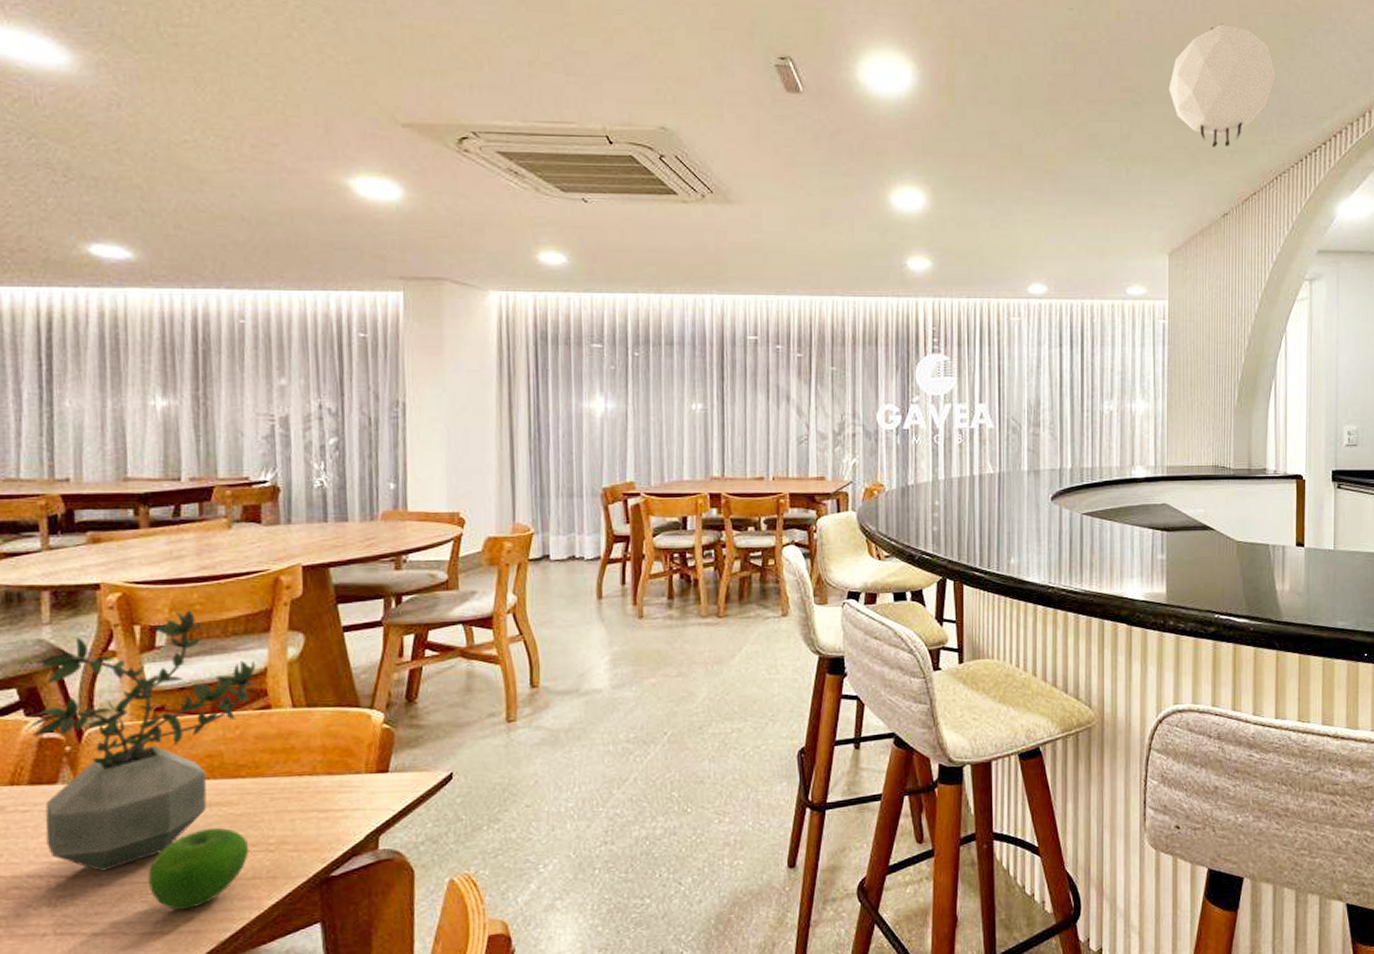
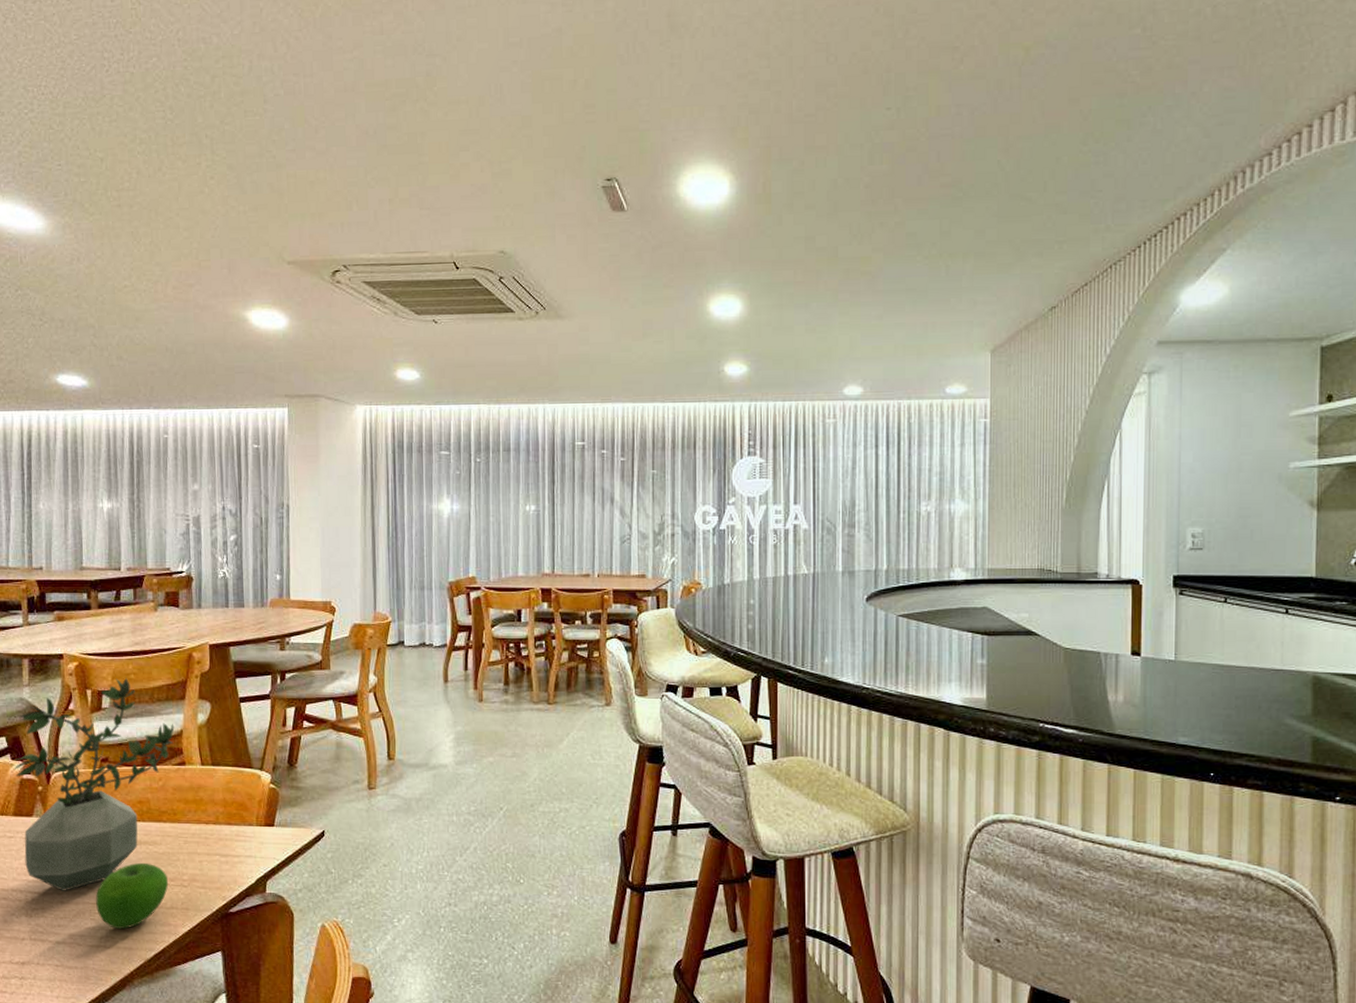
pendant light: present [1169,23,1276,147] -> none [992,109,1110,239]

